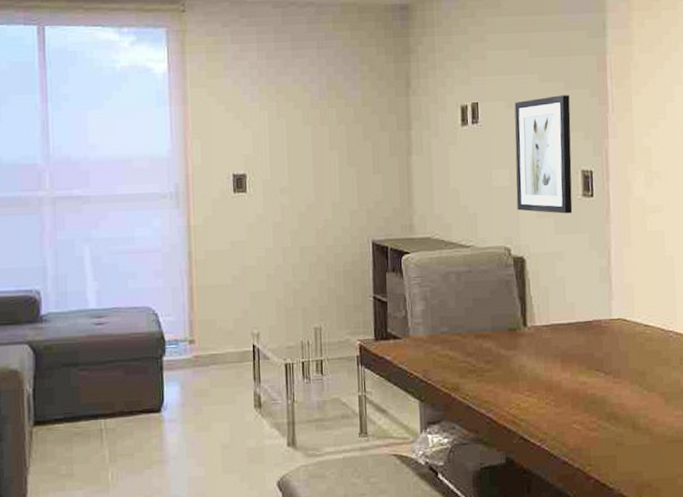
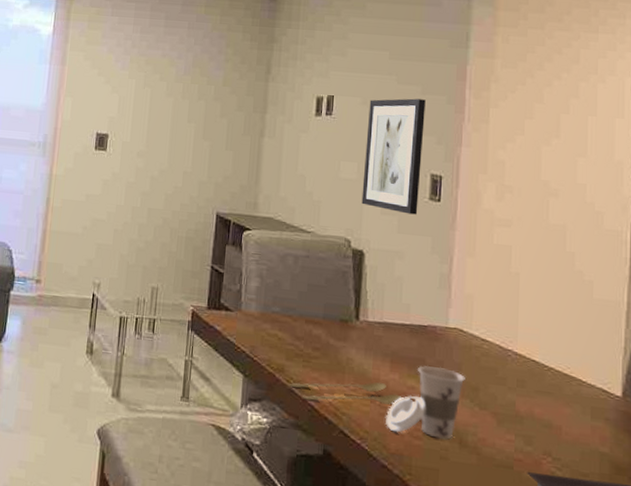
spoon: none [466,384,577,413] -> present [290,382,404,405]
cup: none [561,358,633,429] -> present [385,365,465,440]

